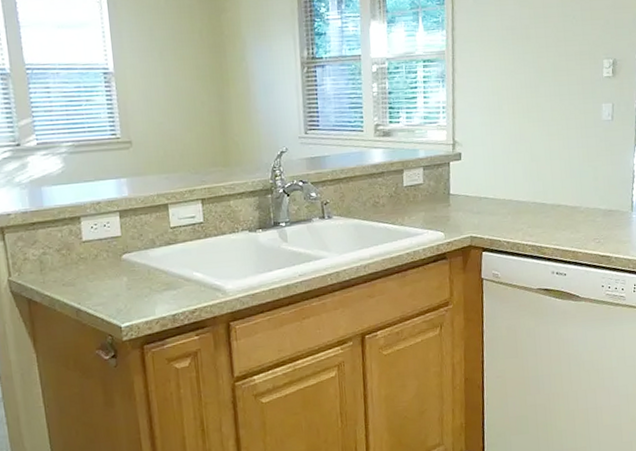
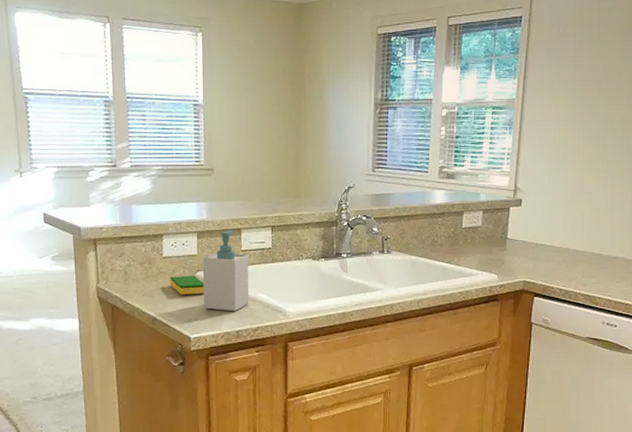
dish sponge: none [92,258,132,281] -> present [170,275,204,295]
soap bottle: none [127,206,184,295] -> present [202,230,249,312]

